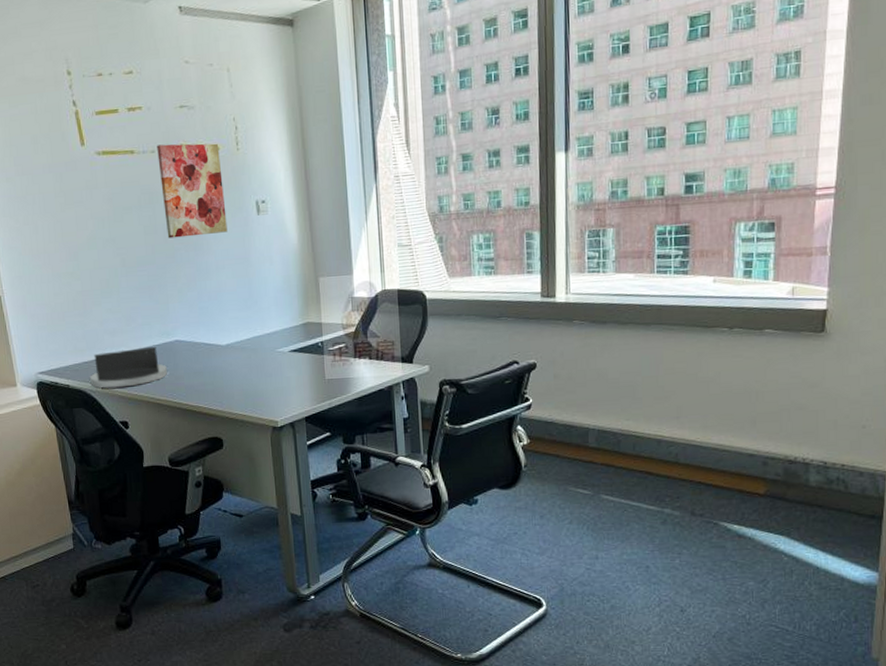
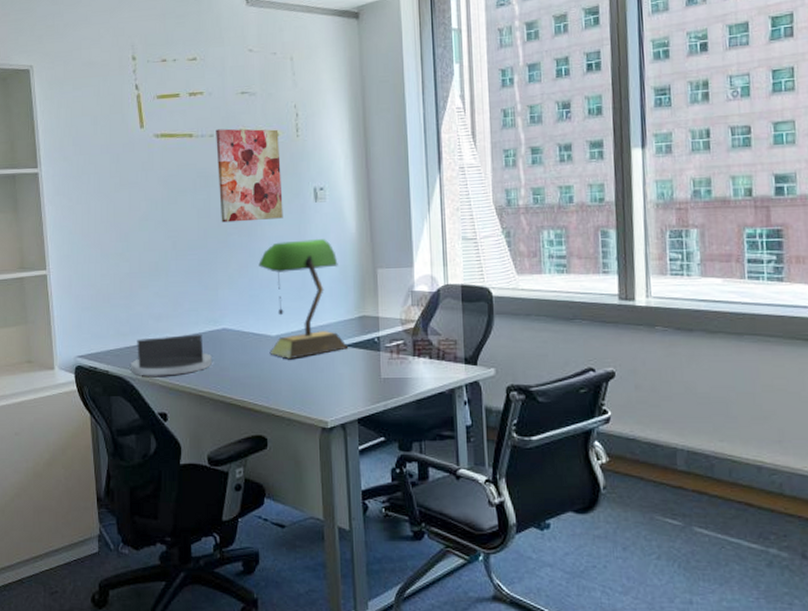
table lamp: none [206,250,295,366] -> present [258,238,349,359]

